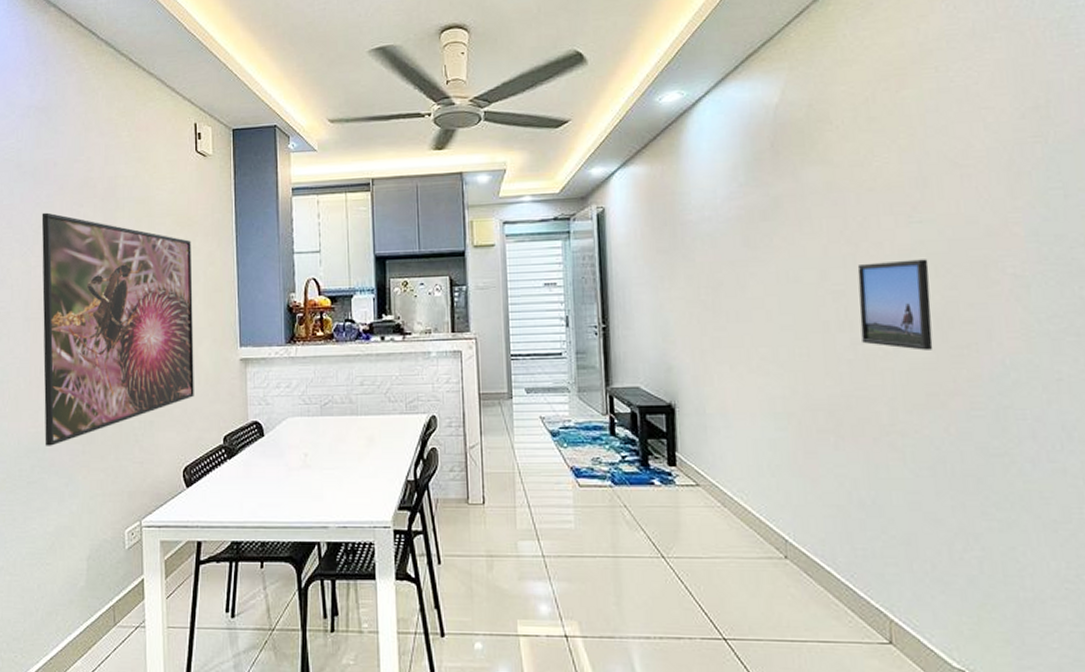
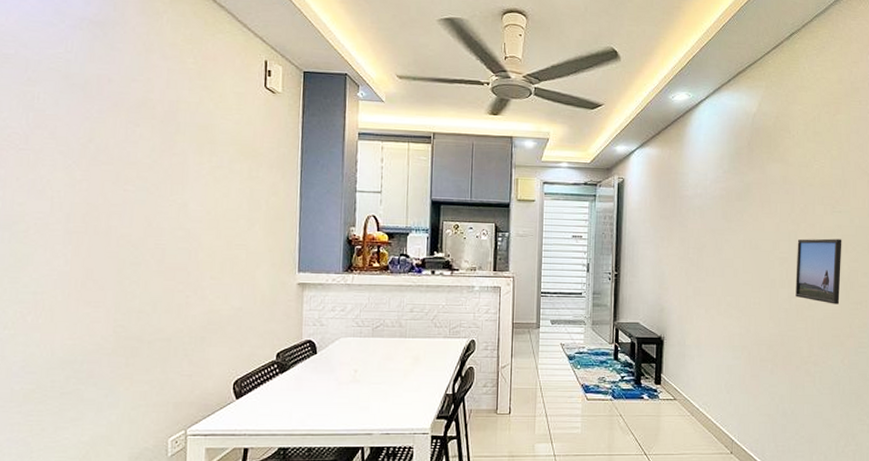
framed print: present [41,212,194,446] -> none [83,127,255,358]

